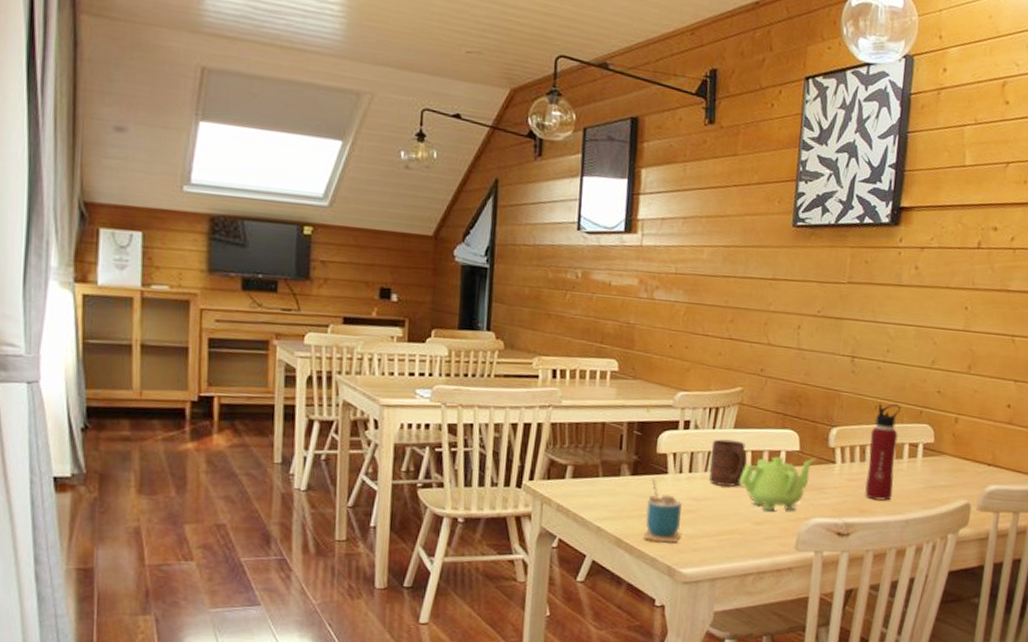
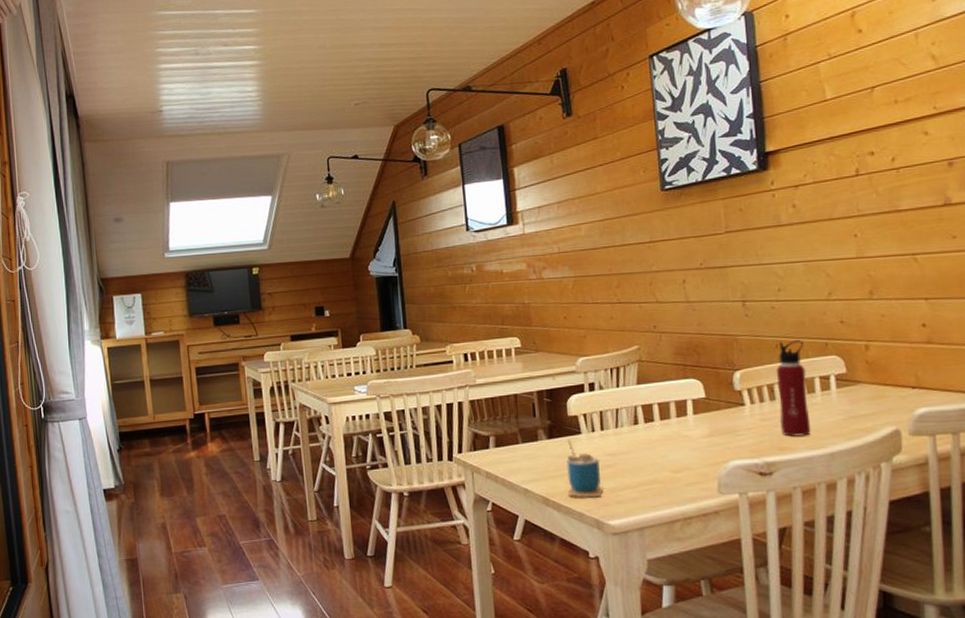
cup: present [709,439,747,487] -> none [618,395,655,440]
teapot: present [739,456,815,511] -> none [650,403,723,459]

